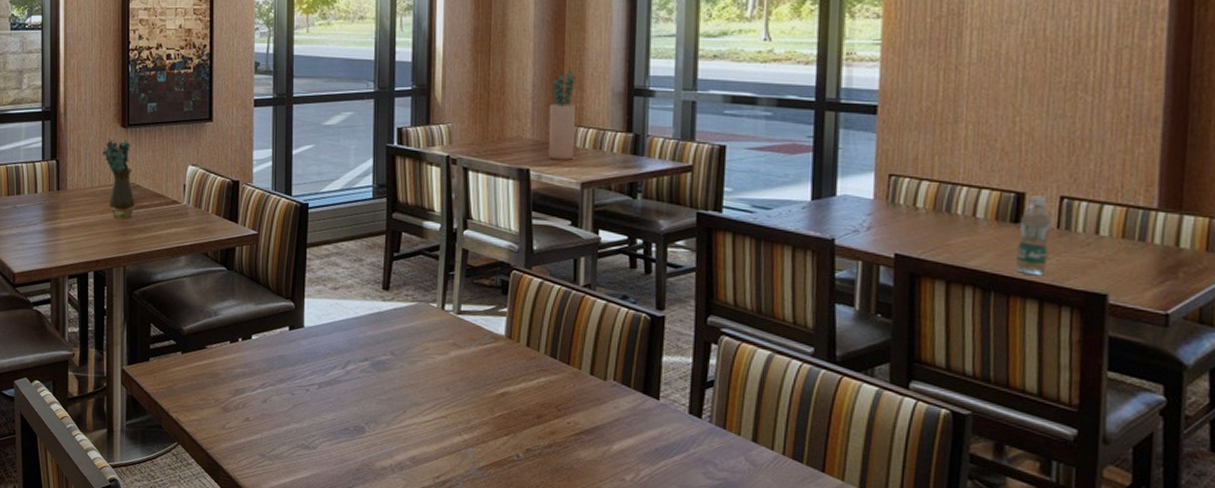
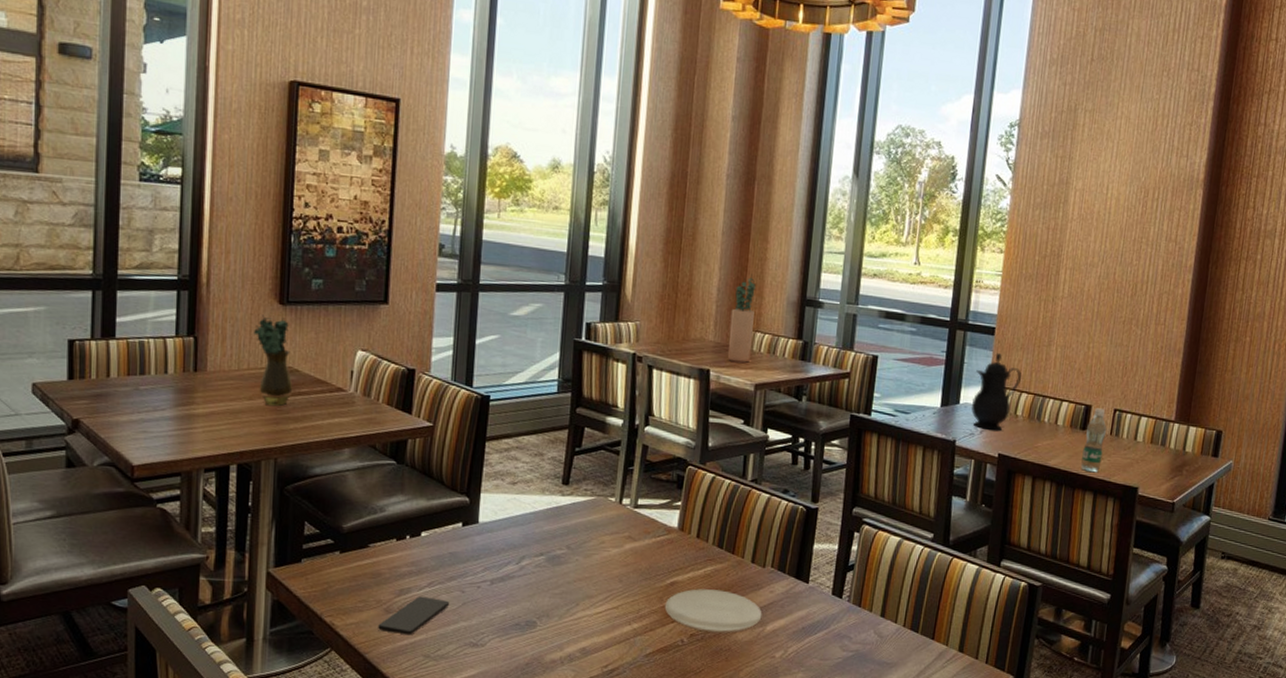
smartphone: none [218,397,280,434] -> present [378,596,449,636]
plate: none [496,400,607,451] -> present [664,589,763,633]
coffeepot: none [853,135,920,227] -> present [971,353,1022,432]

